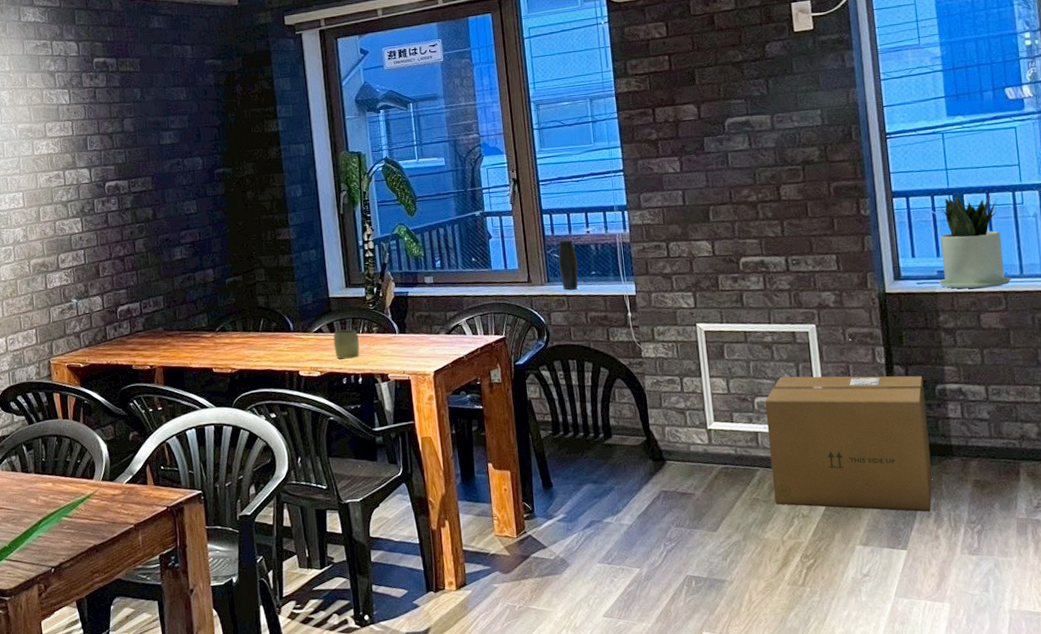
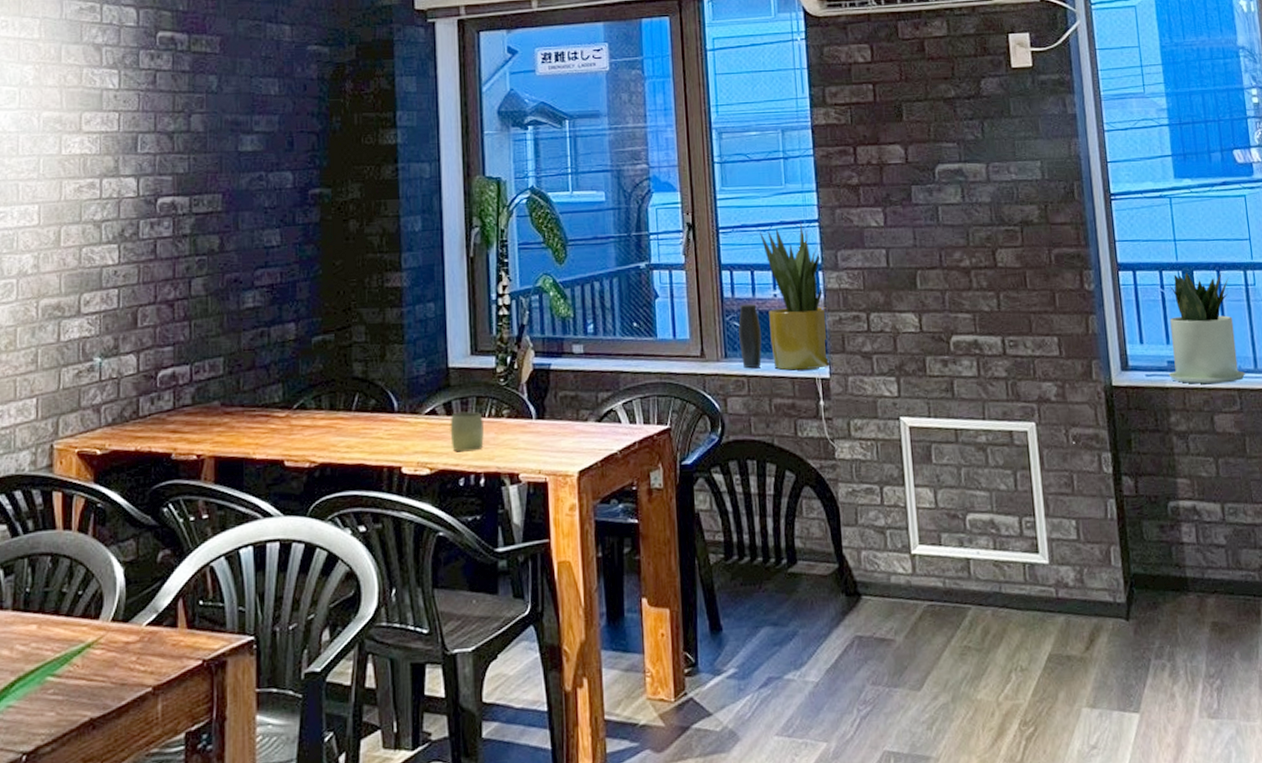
planter: none [573,172,637,290] -> present [760,221,832,371]
box: present [765,375,933,512] -> none [978,487,1167,663]

